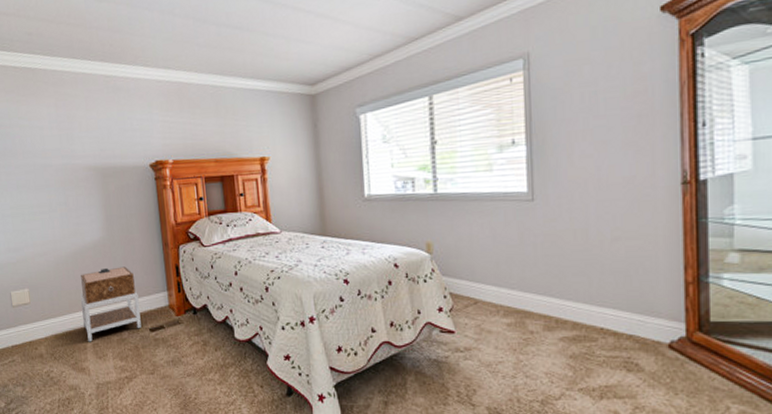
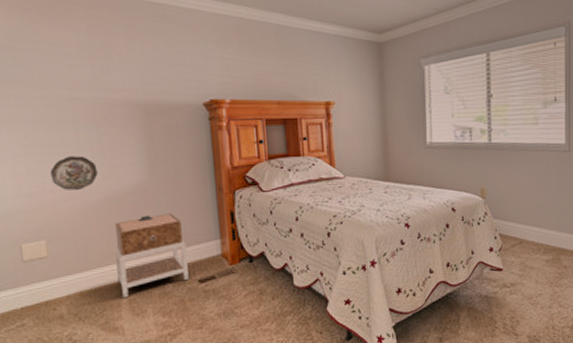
decorative plate: none [30,215,66,246] -> present [50,155,98,190]

